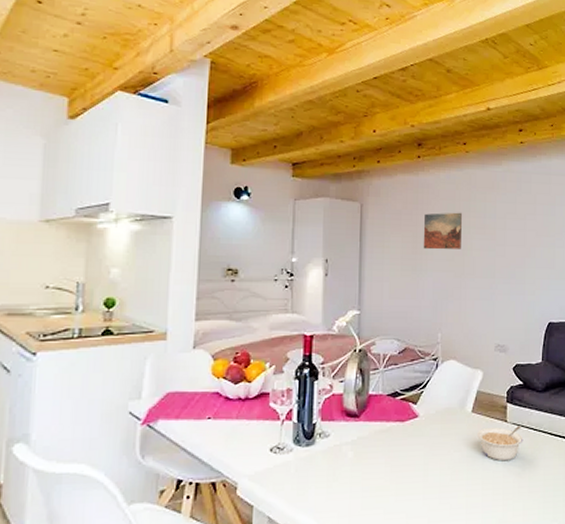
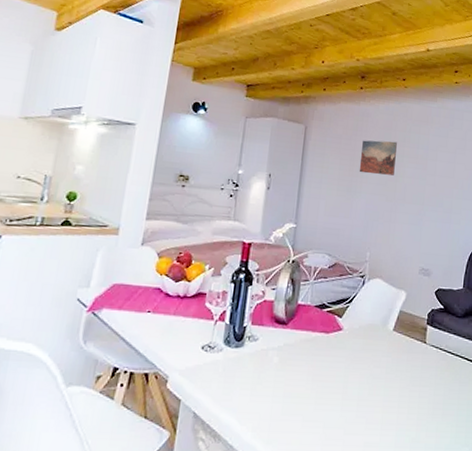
legume: present [477,426,524,461] -> none [397,346,441,382]

